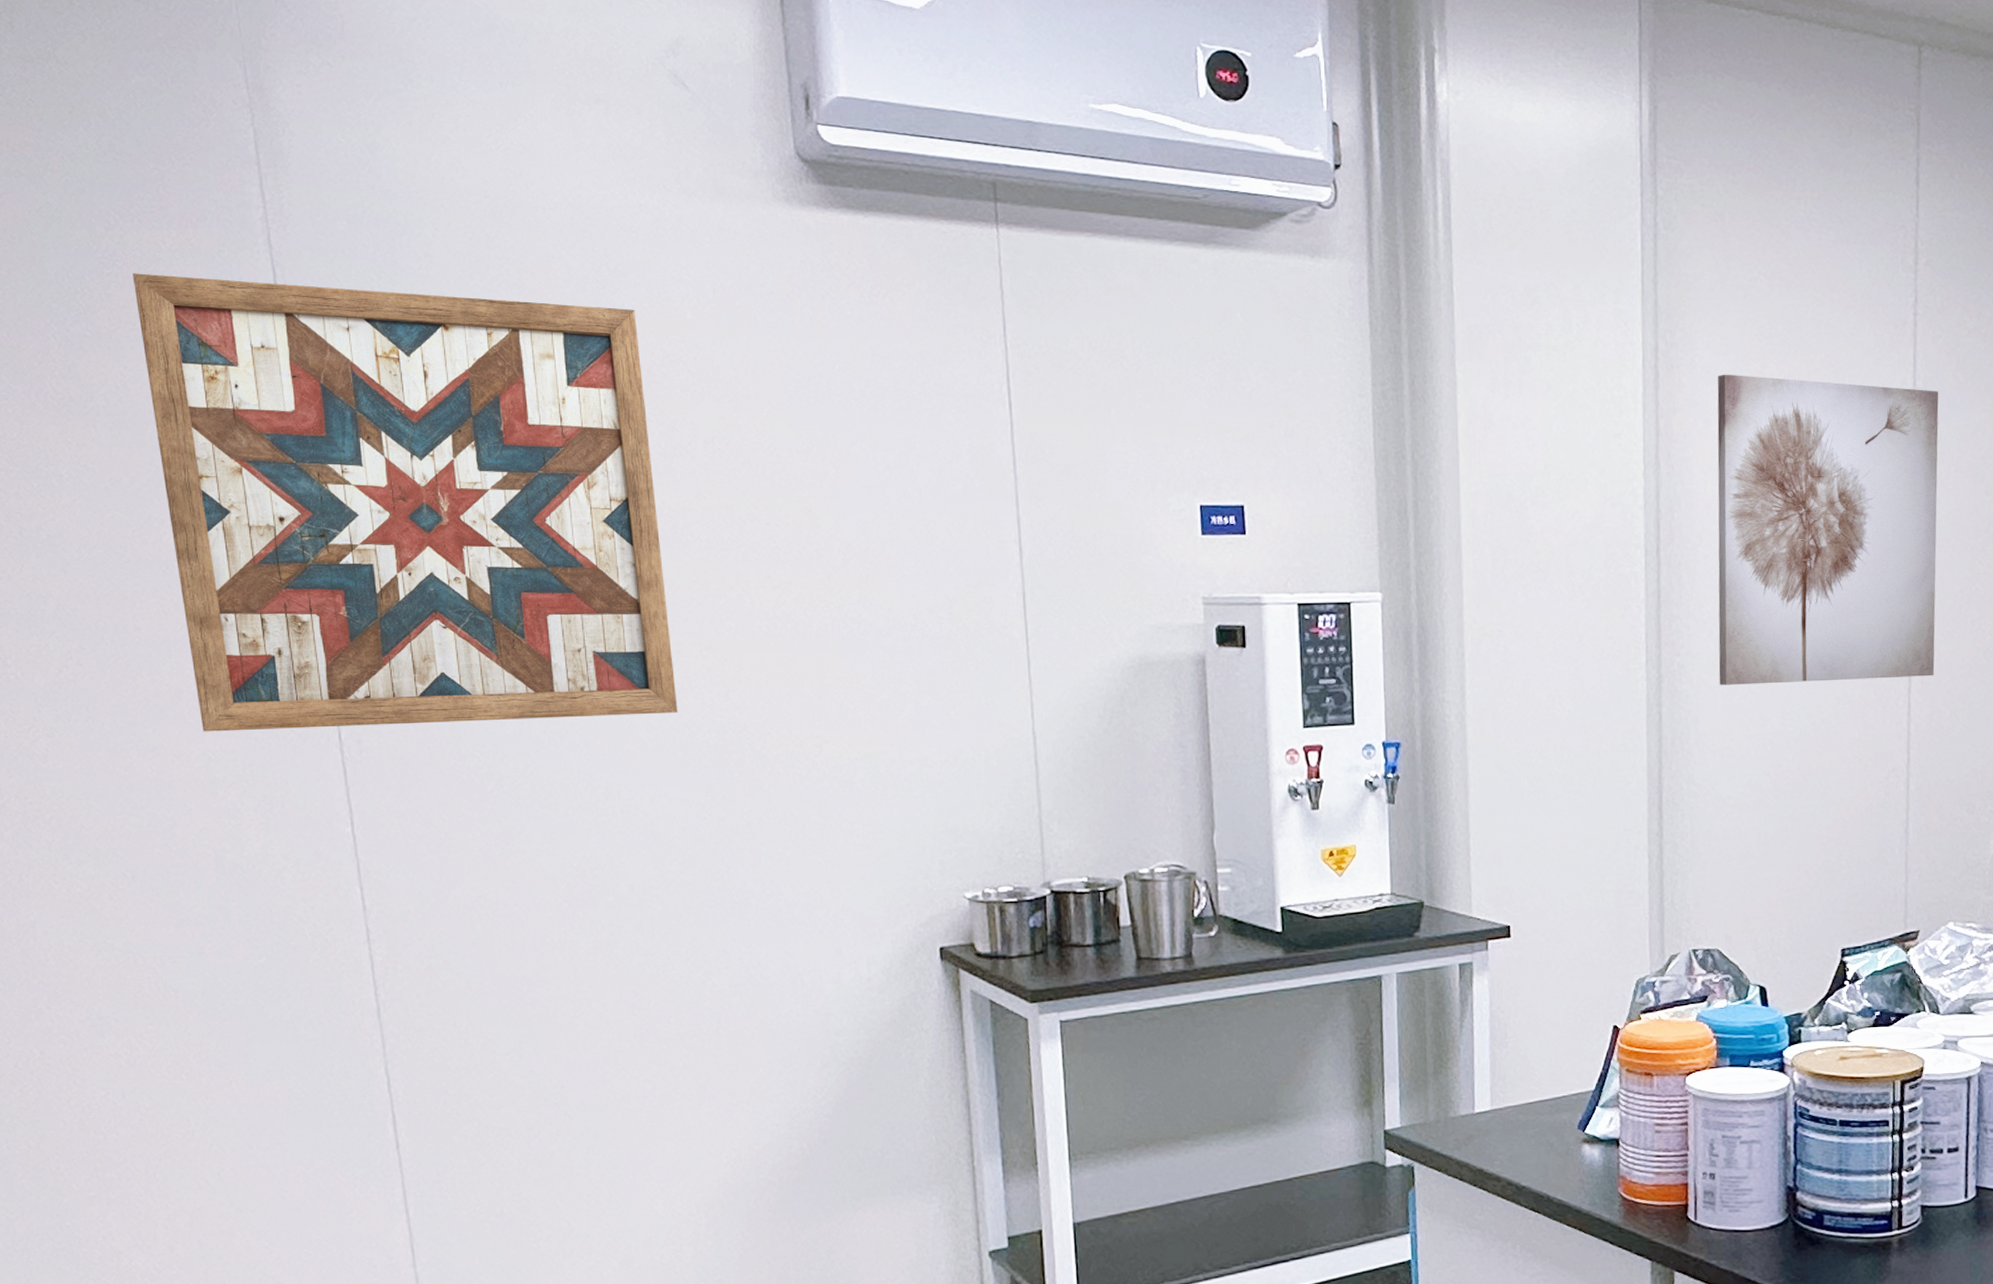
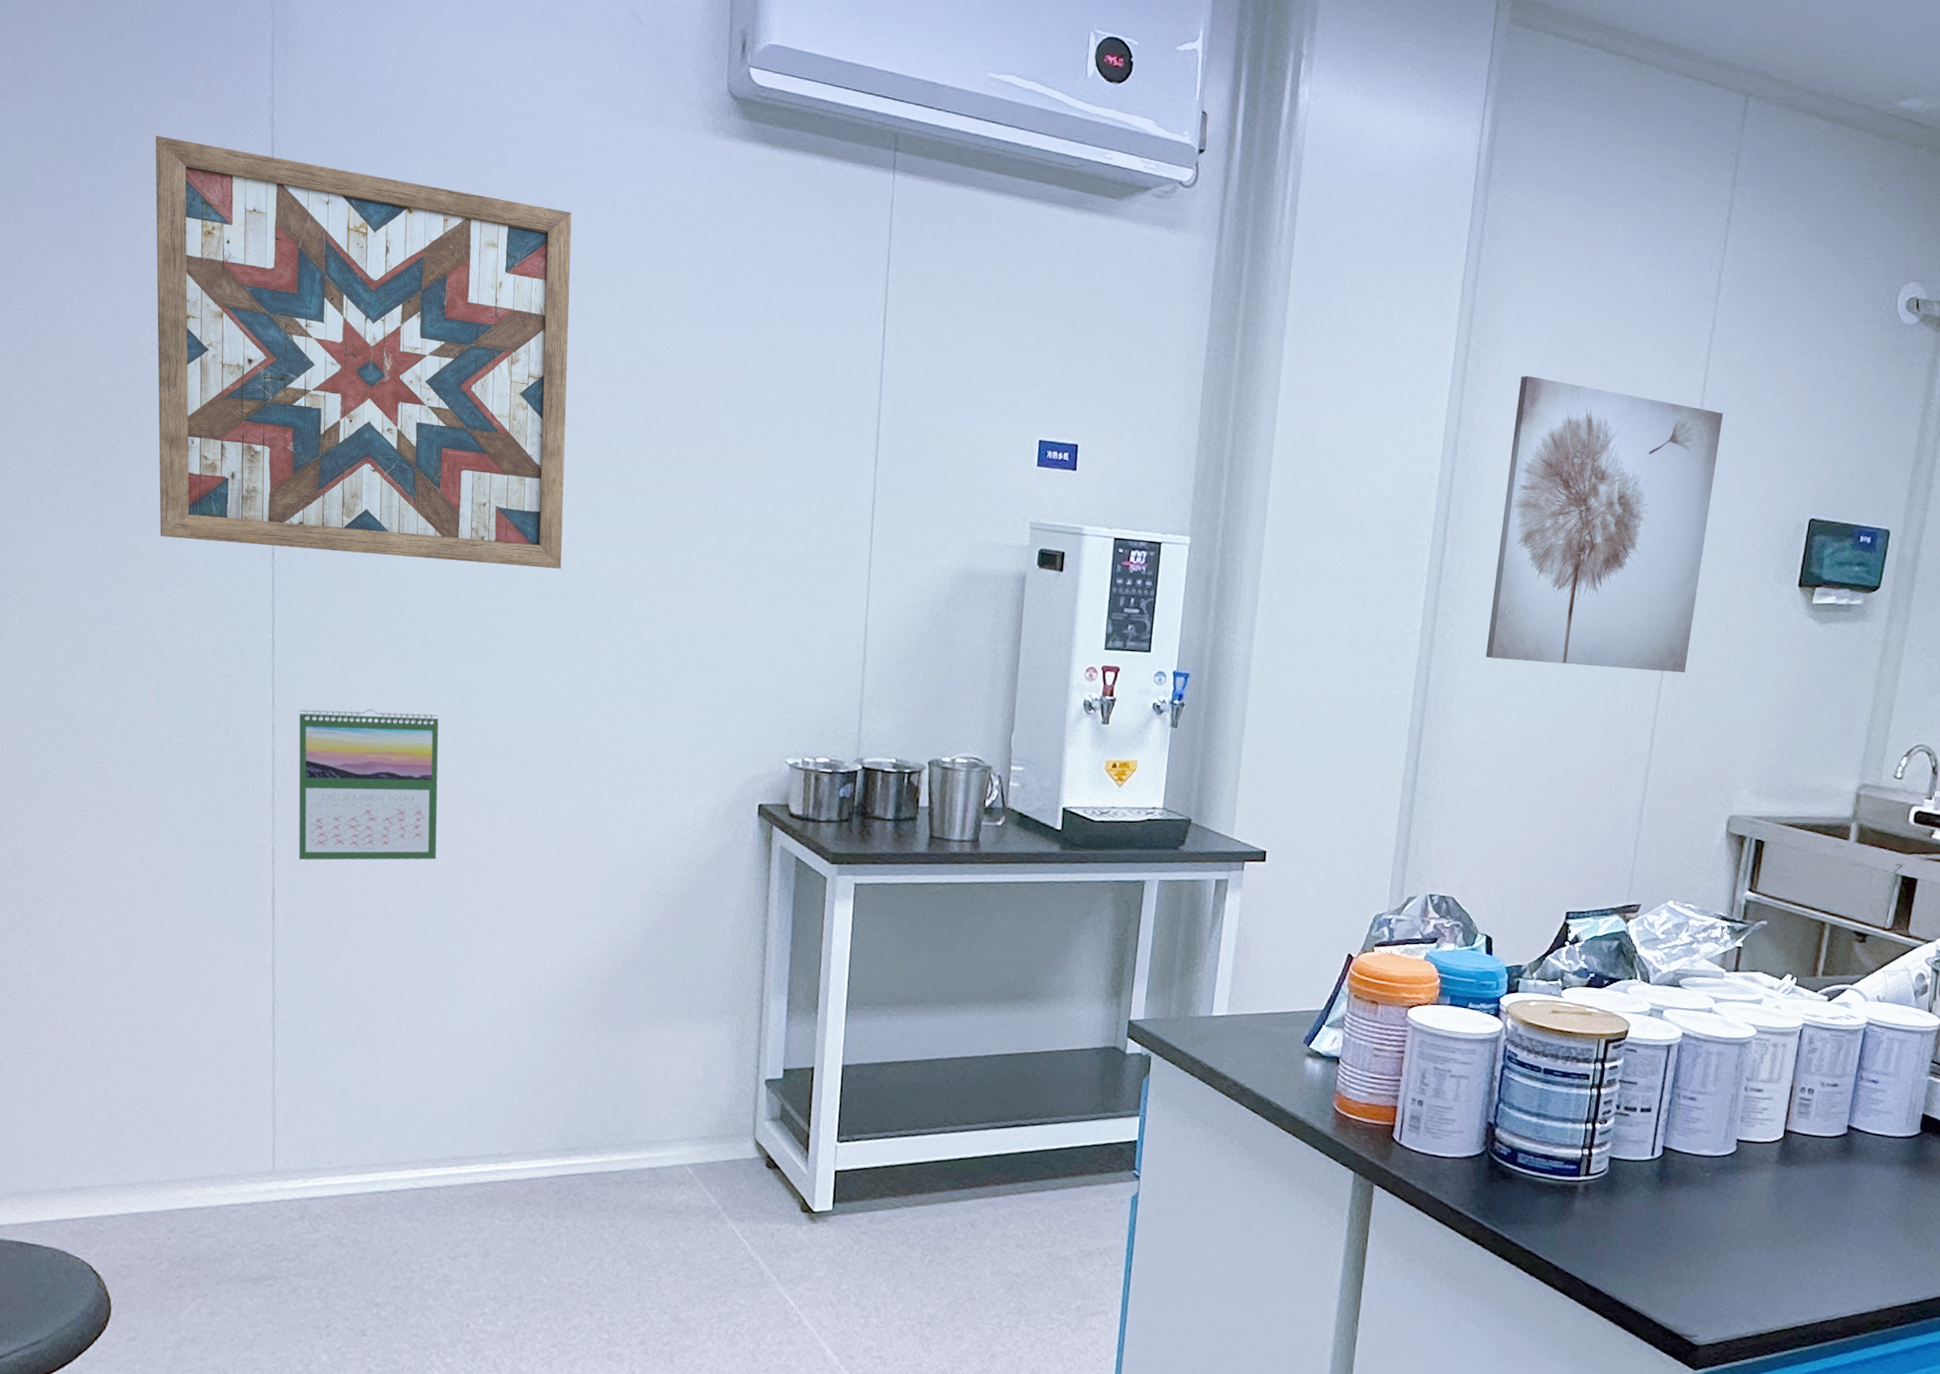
calendar: none [396,894,579,1078] -> present [298,709,439,861]

